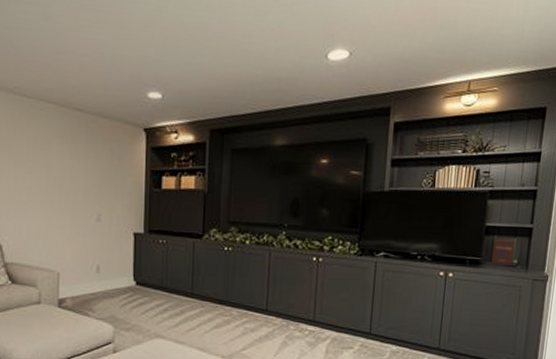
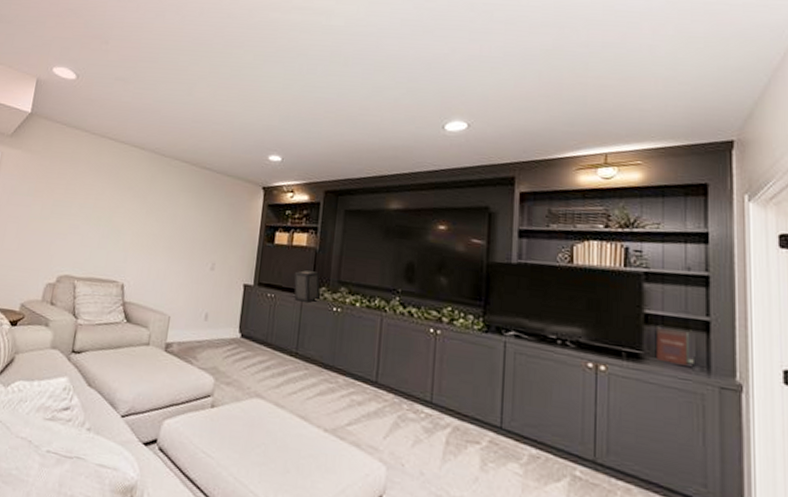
speaker: none [184,214,211,246] -> present [293,270,320,304]

